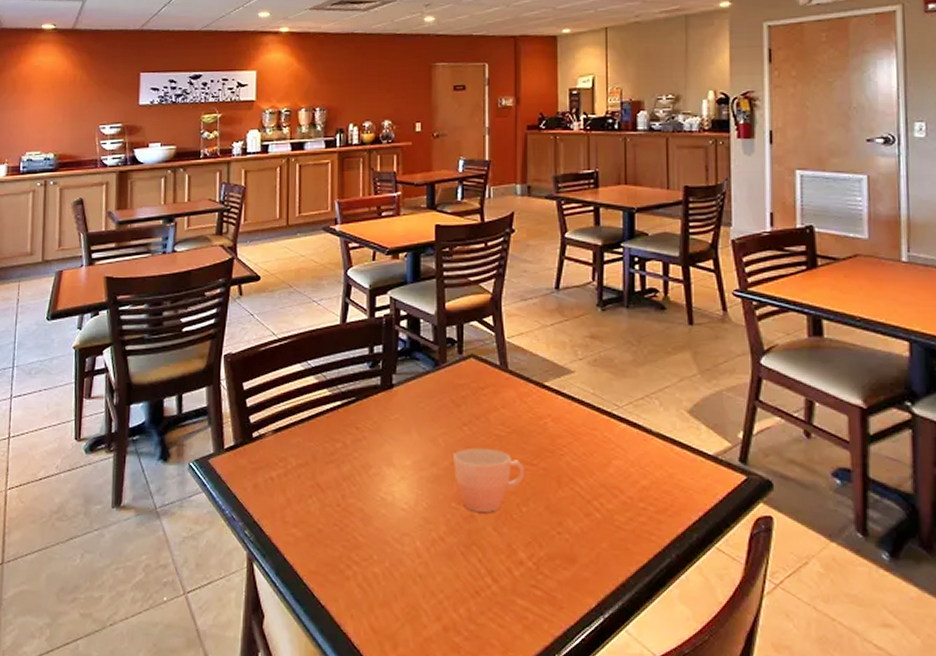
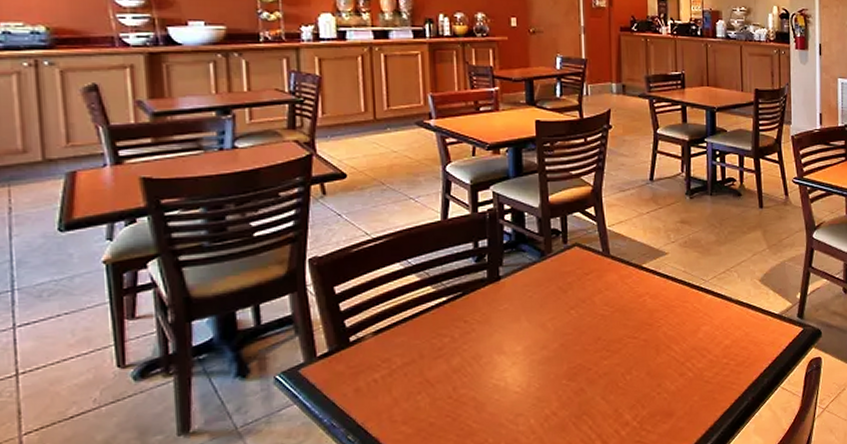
cup: present [454,447,524,512] -> none [562,327,627,385]

